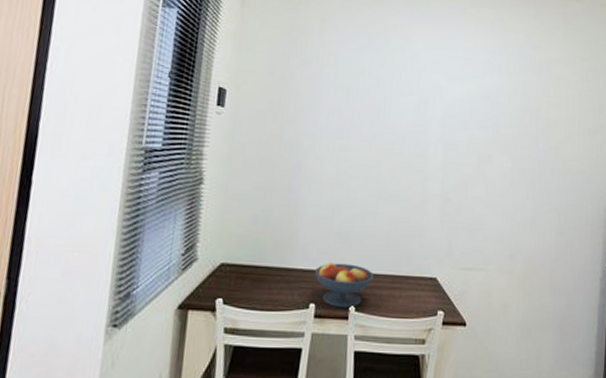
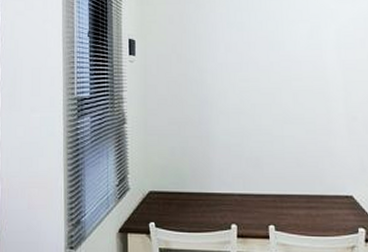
fruit bowl: present [315,262,374,307] -> none [232,186,289,227]

